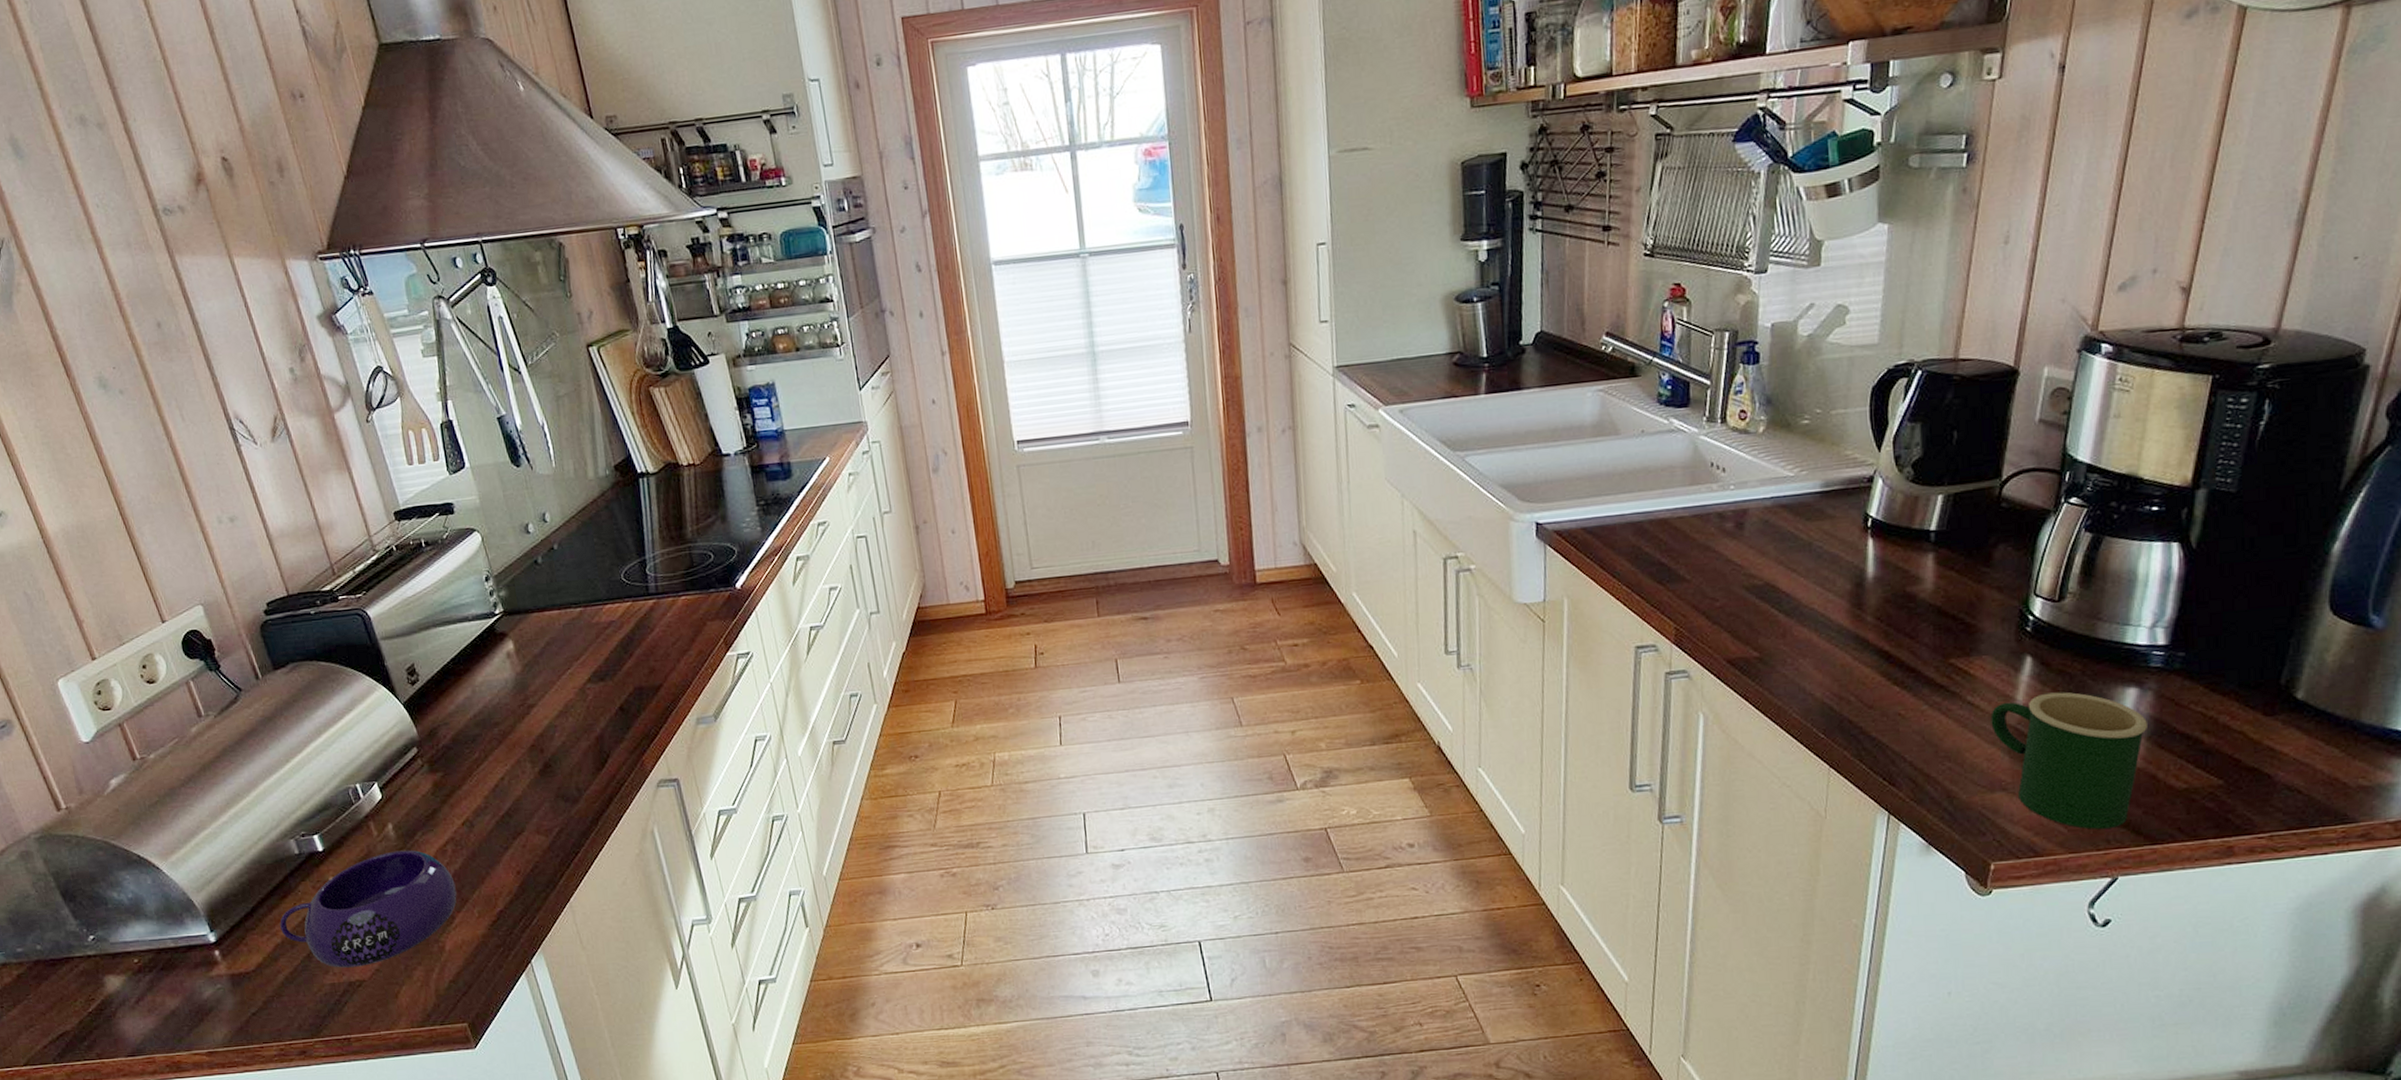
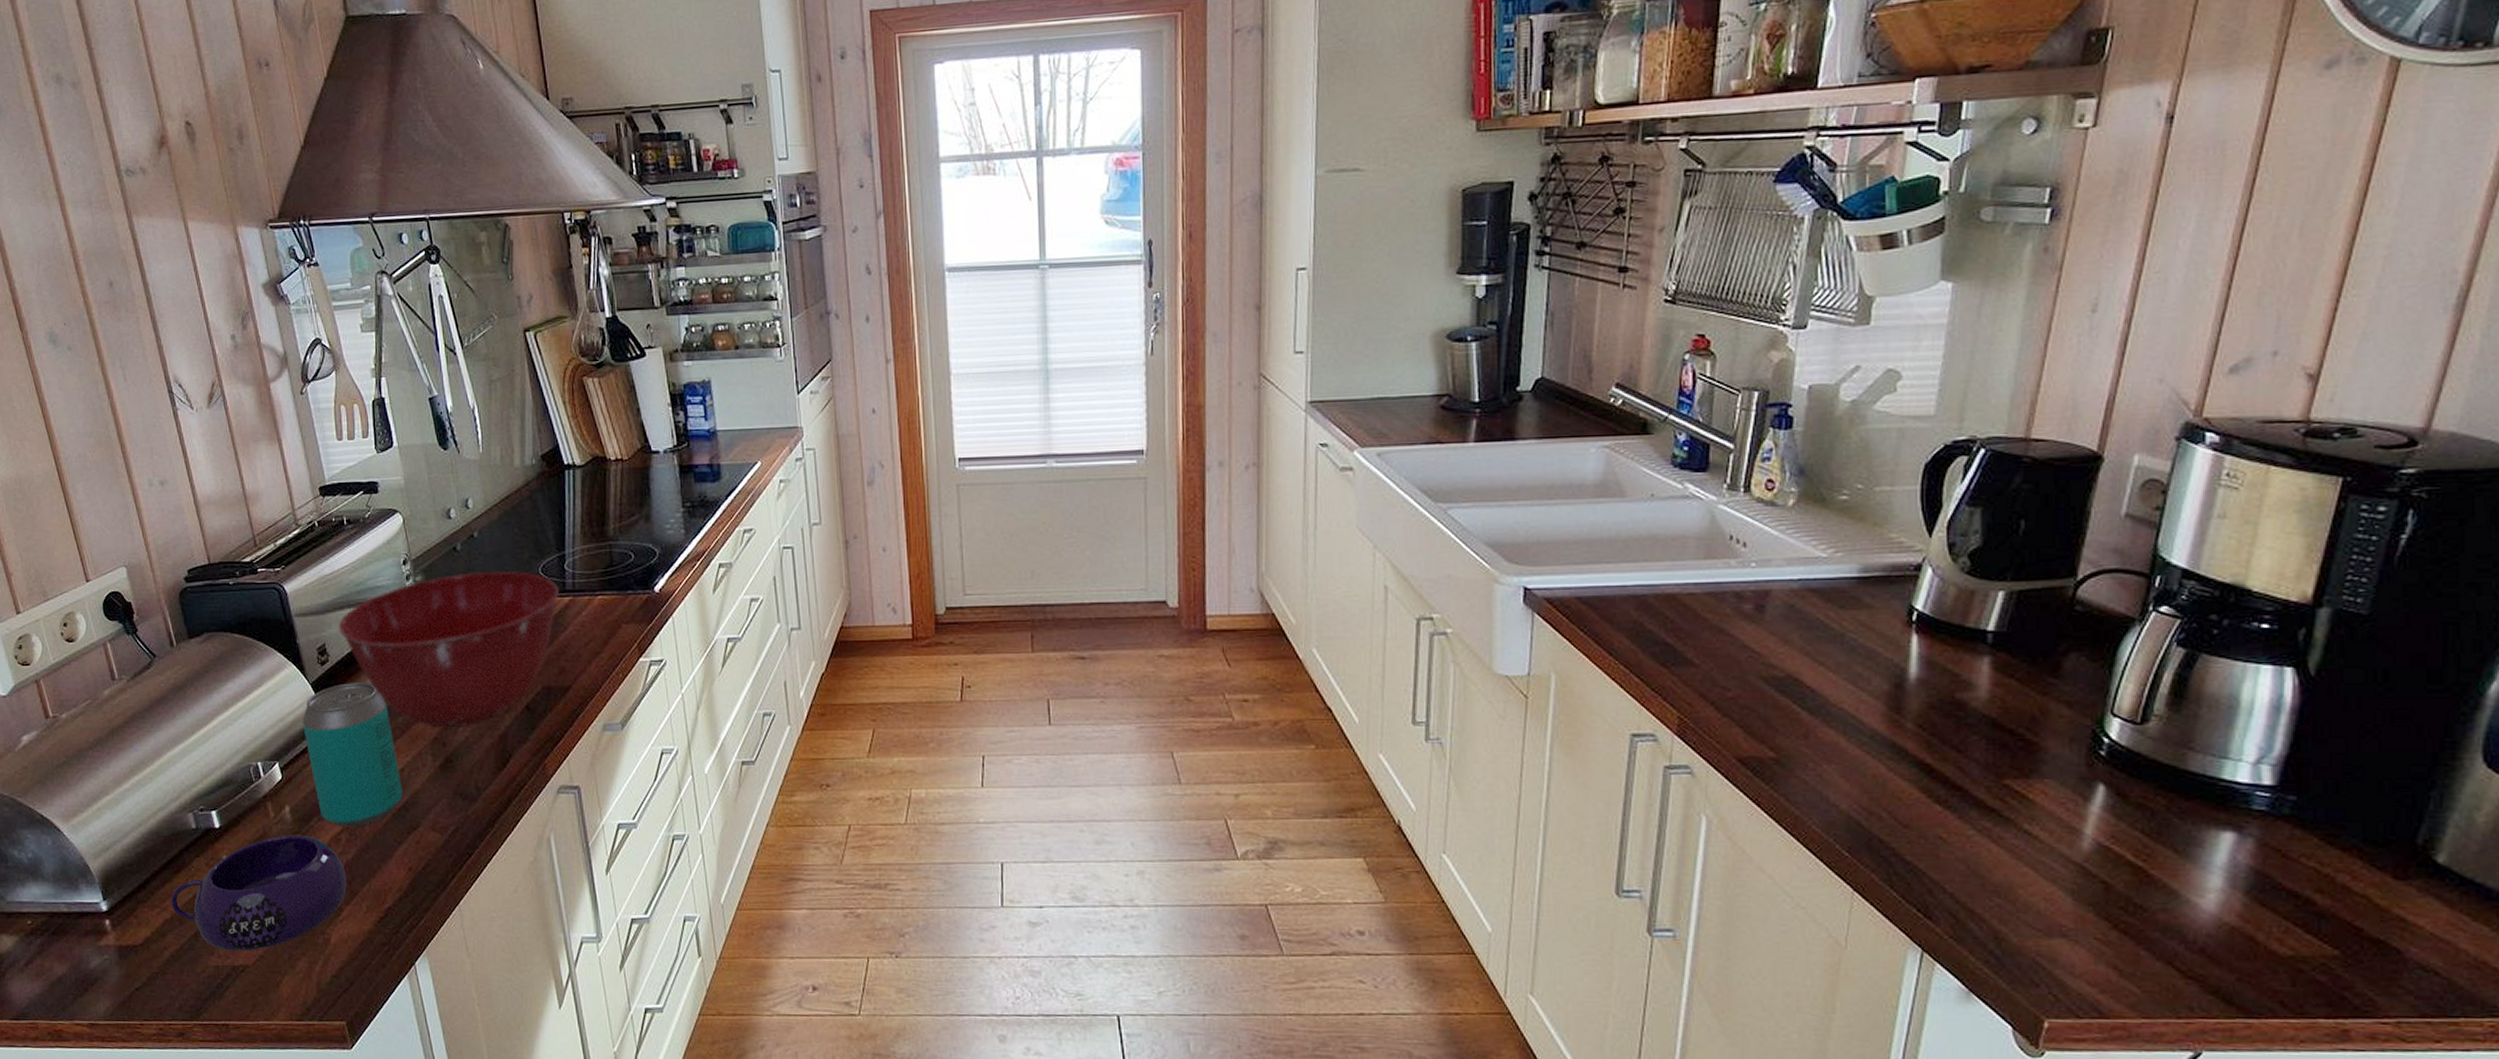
beverage can: none [398,698,505,839] -> present [303,683,403,827]
mixing bowl: none [425,578,643,736] -> present [338,570,559,728]
mug: present [1990,692,2147,830] -> none [2051,829,2246,994]

